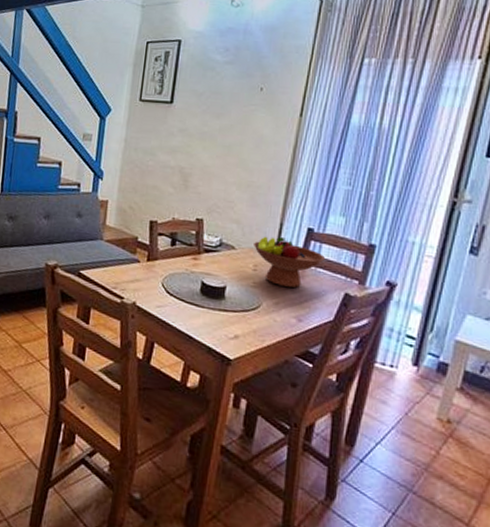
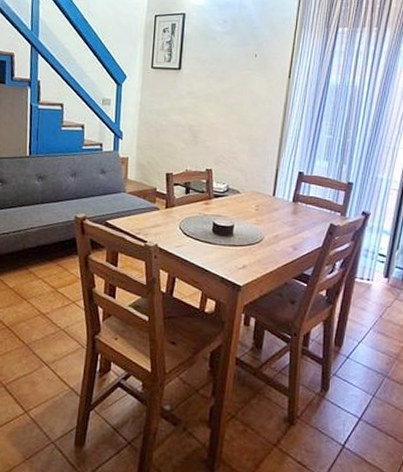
fruit bowl: present [254,236,325,288] -> none [255,180,313,222]

